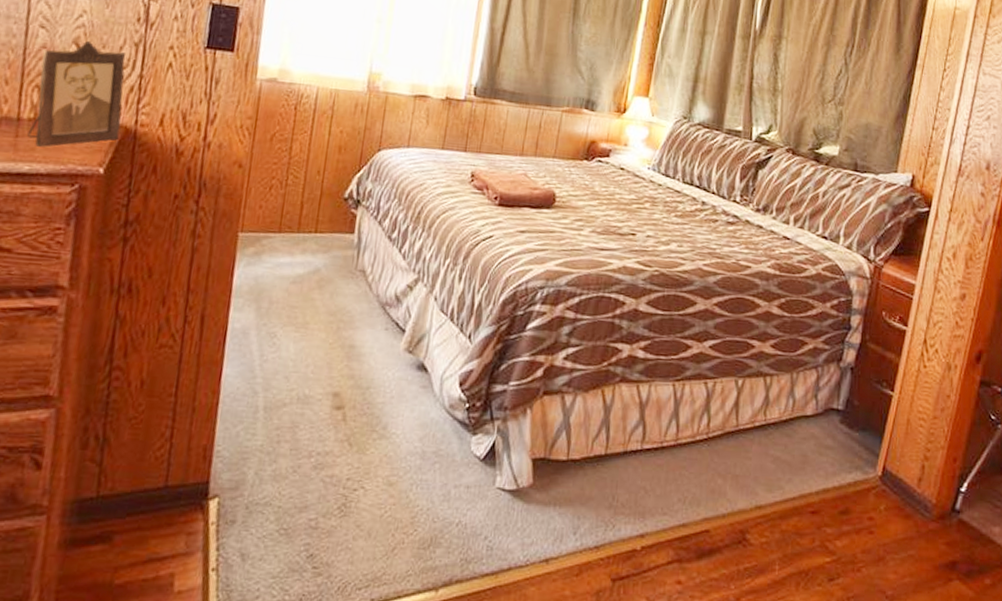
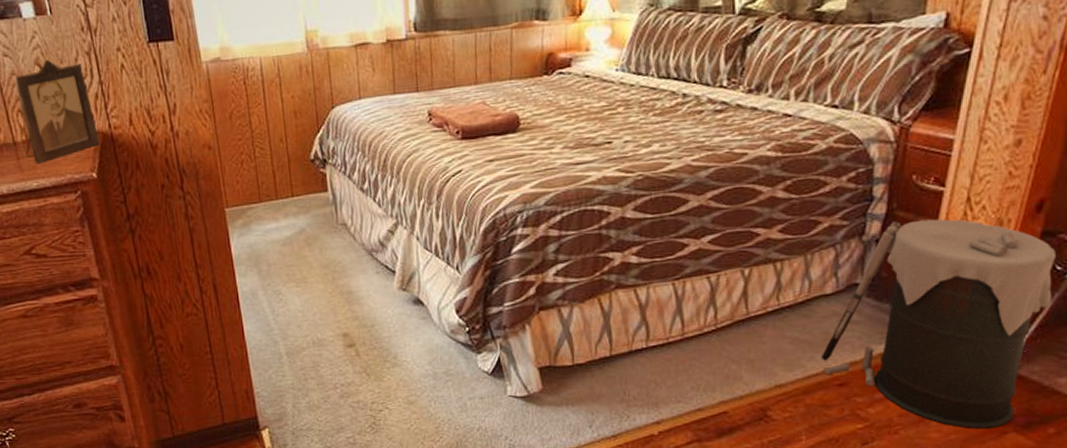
laundry basket: none [798,353,990,574] -> present [820,218,1056,429]

